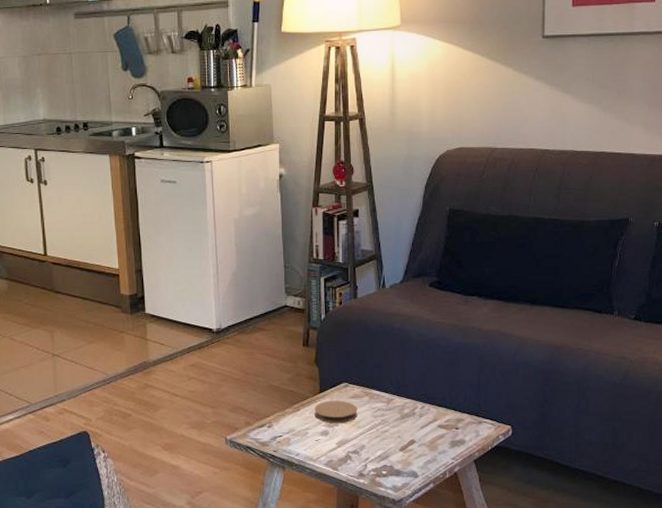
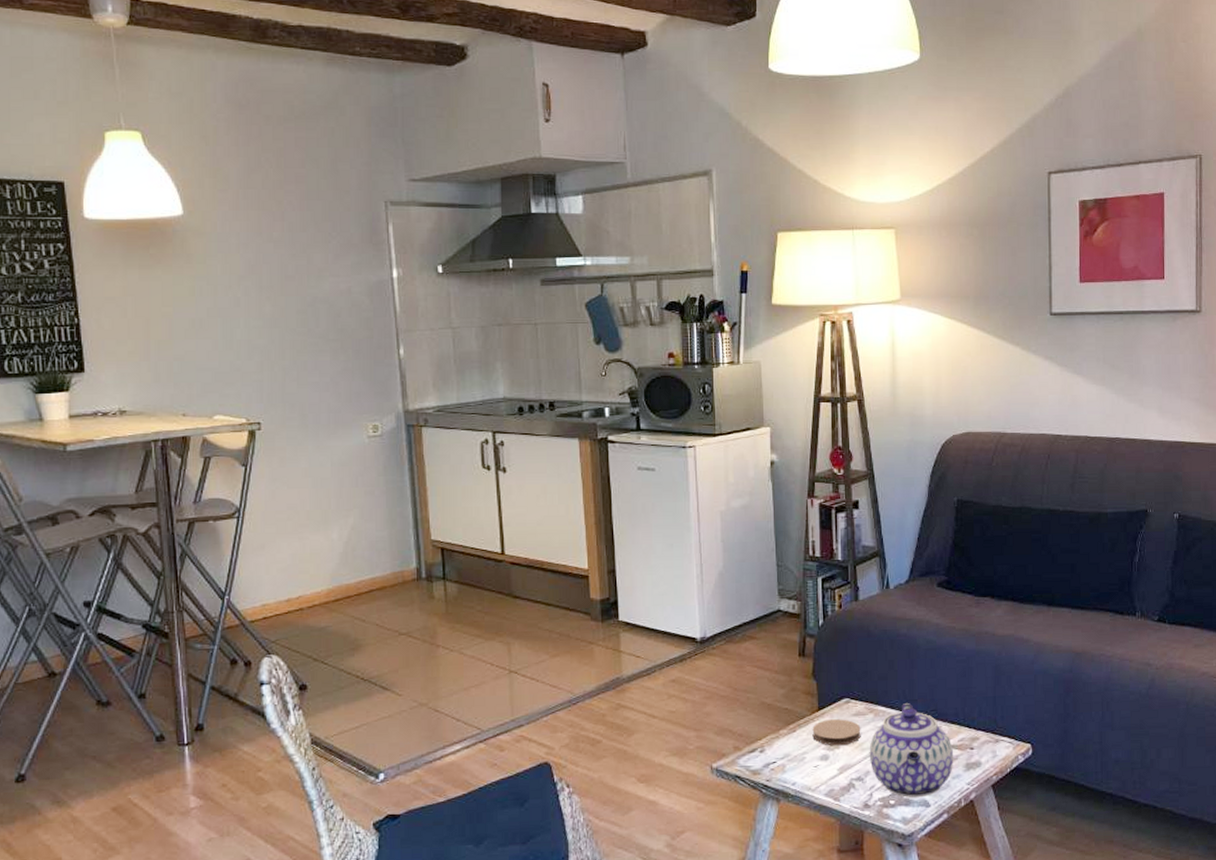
teapot: none [364,387,441,469] -> present [869,702,954,797]

